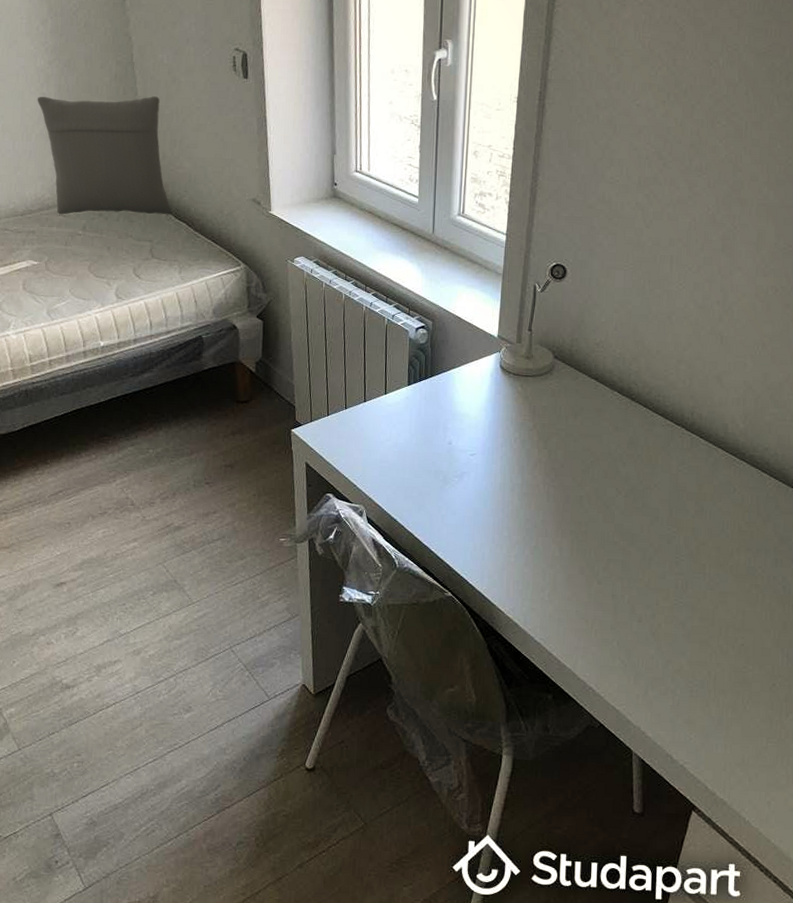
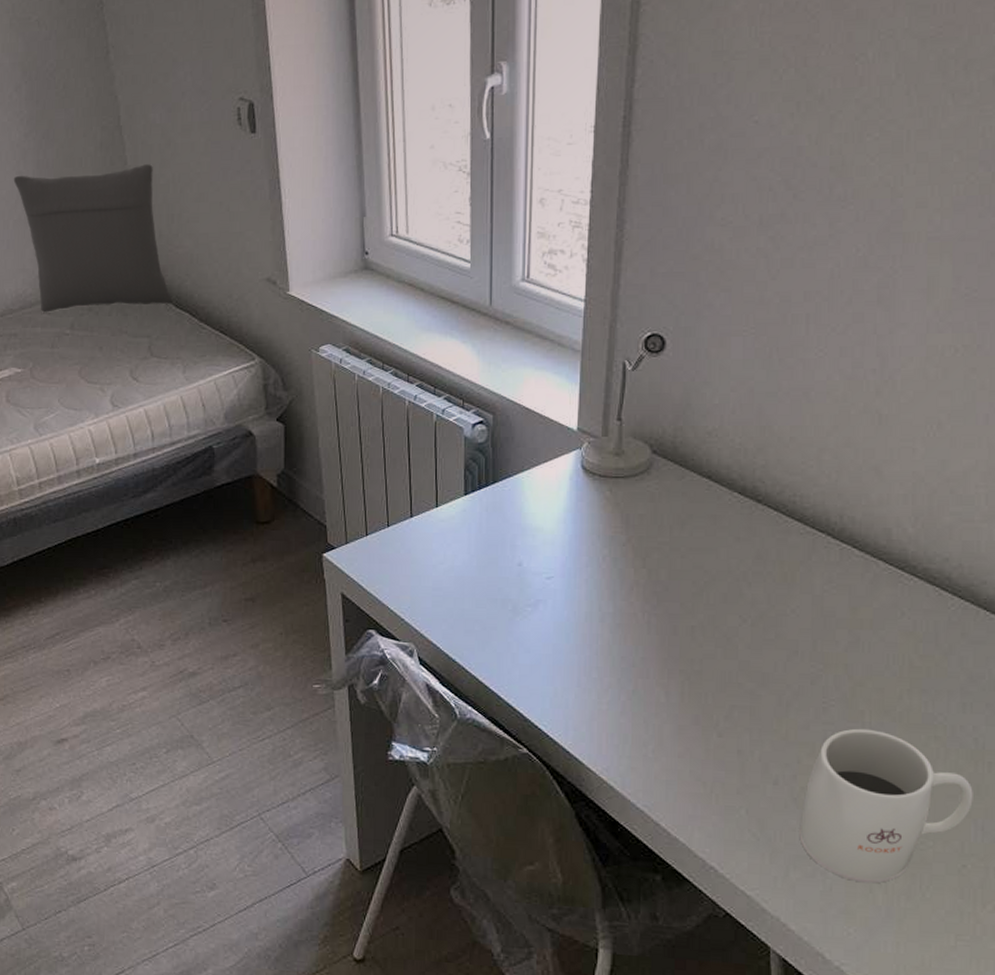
mug: none [656,578,782,699] -> present [799,728,973,884]

